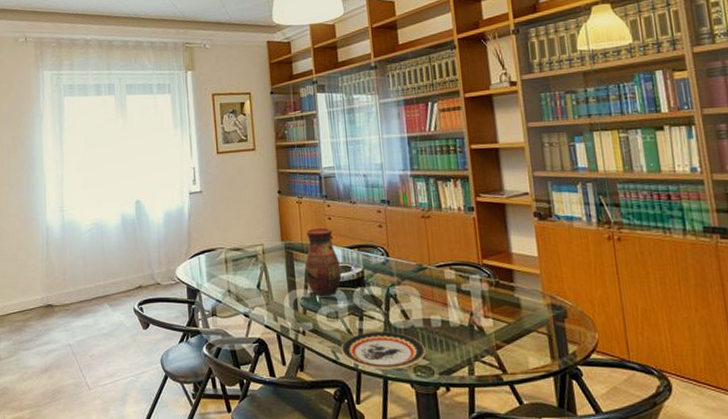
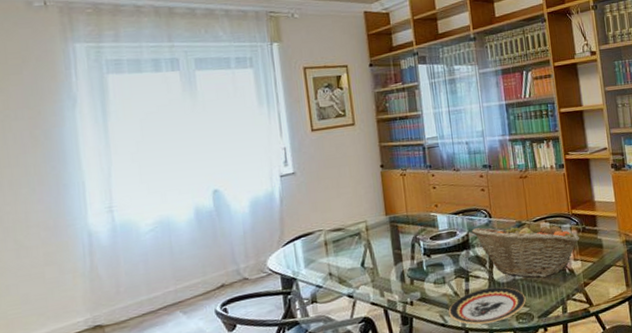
vase: present [304,227,342,296] -> none [410,197,448,265]
fruit basket: none [366,265,492,330] -> present [471,221,580,278]

